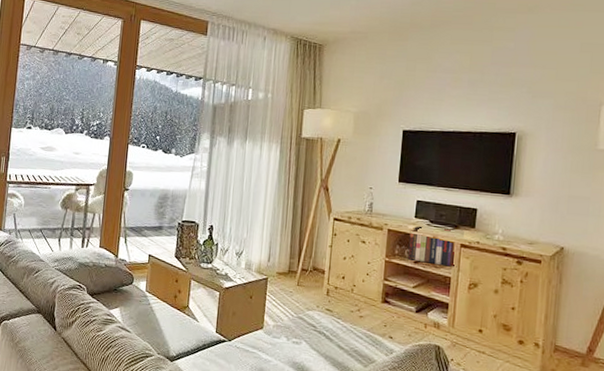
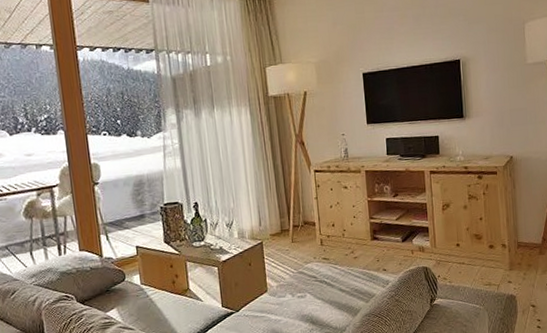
books: present [407,226,457,268] -> none [384,159,430,195]

